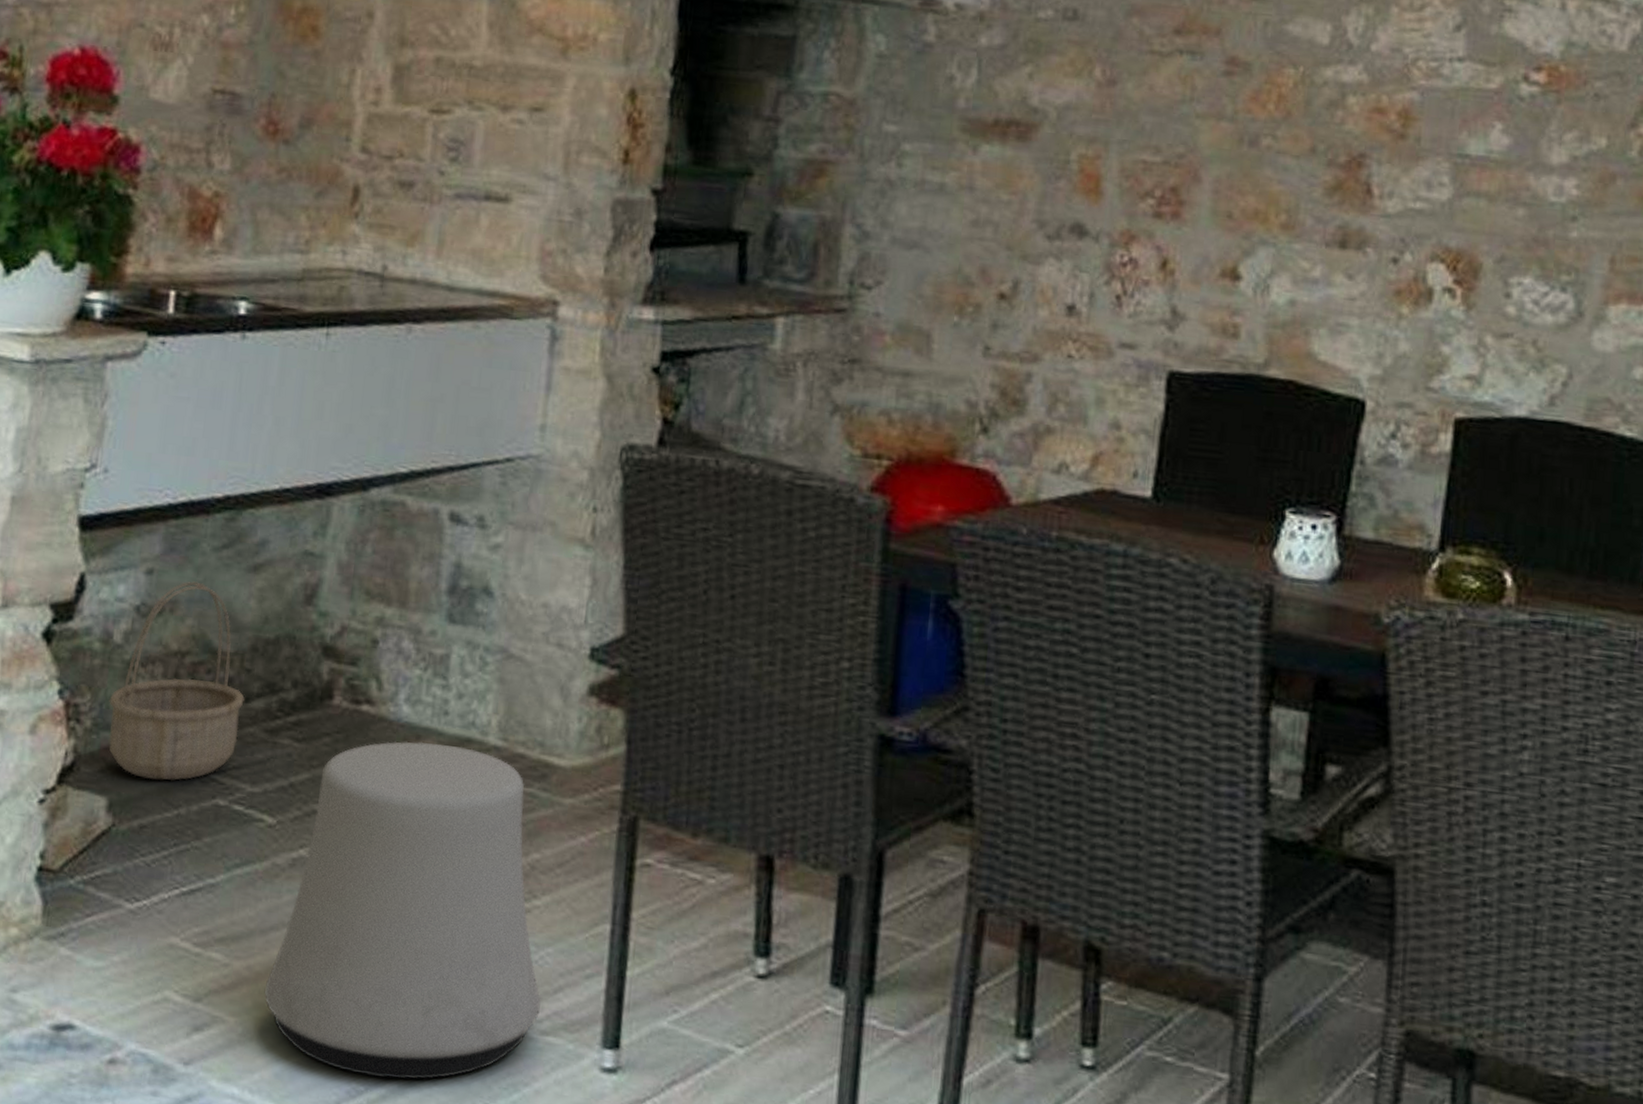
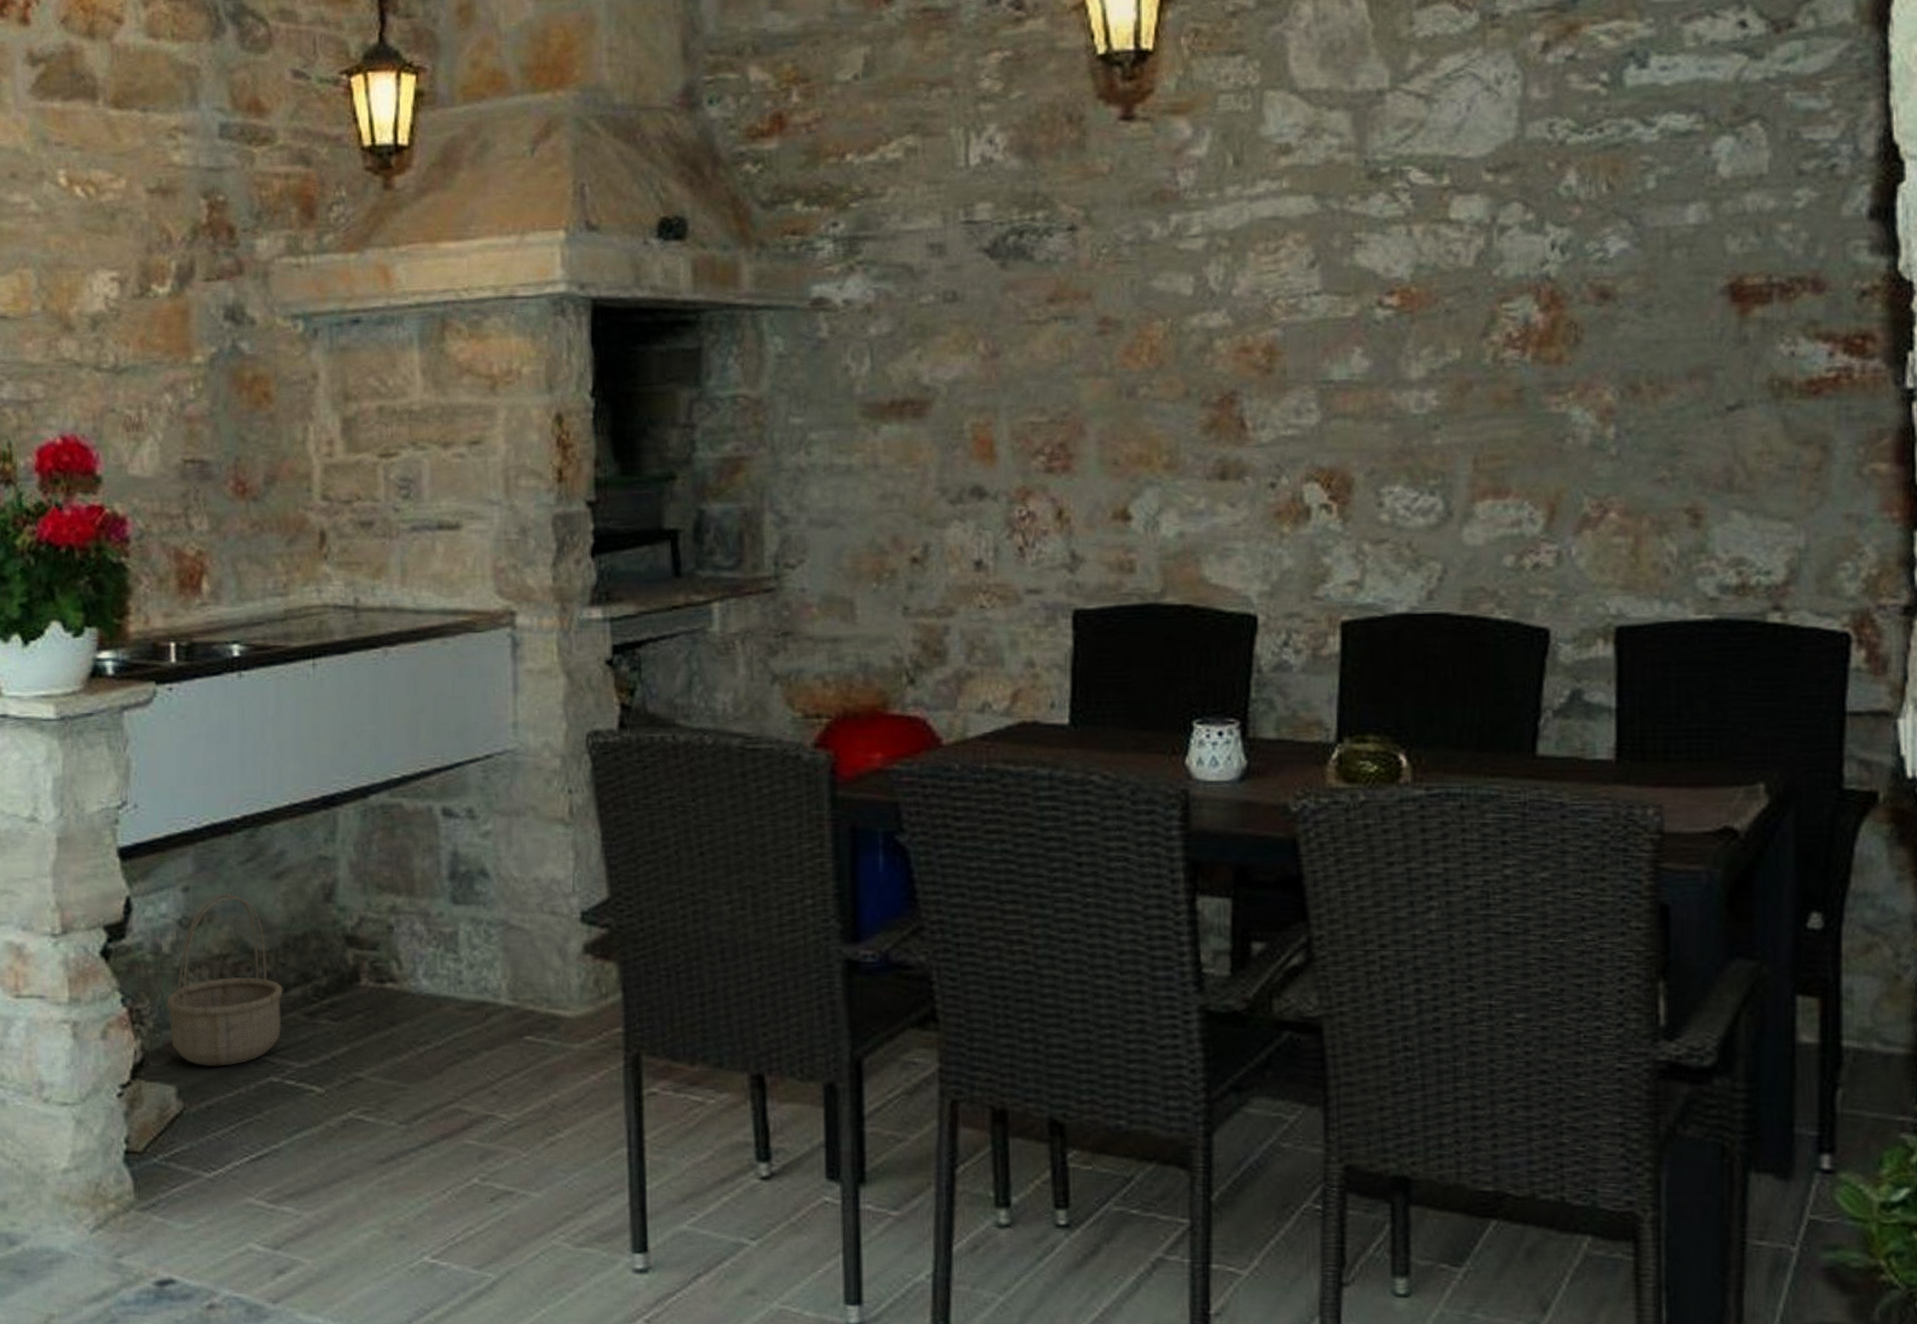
stool: present [264,741,541,1080] -> none [333,1009,575,1298]

